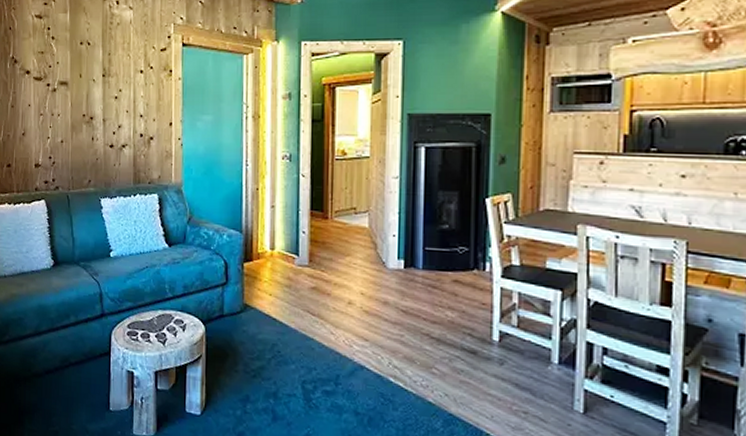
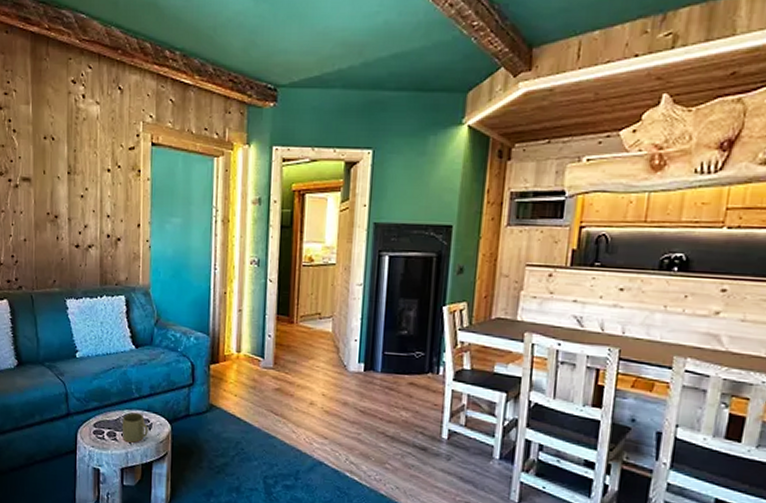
mug: none [155,313,182,345] -> present [121,413,148,443]

